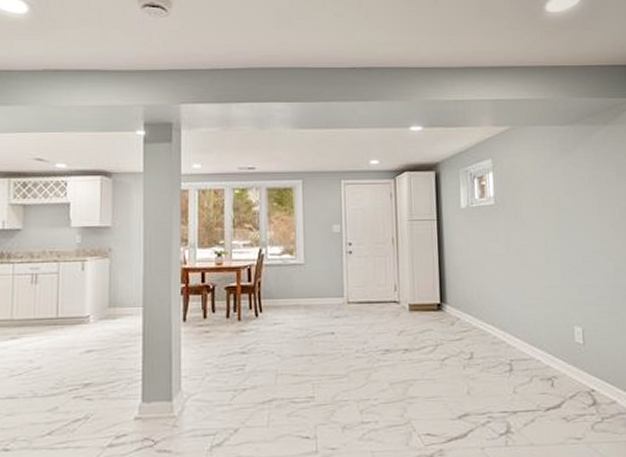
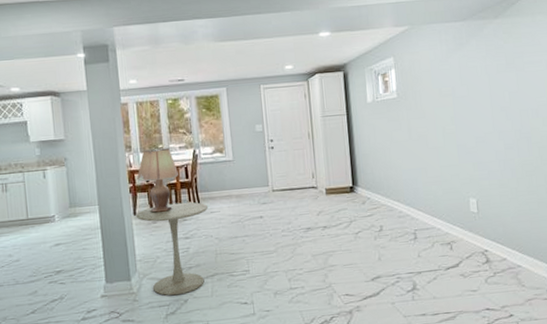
side table: none [185,309,271,423] -> present [135,202,208,296]
lamp: none [191,244,241,320] -> present [137,148,179,213]

